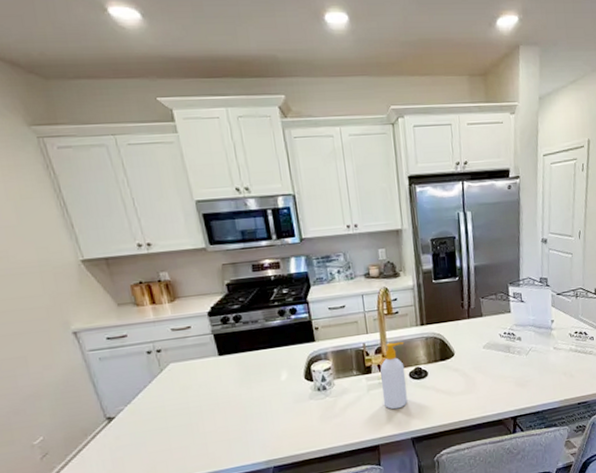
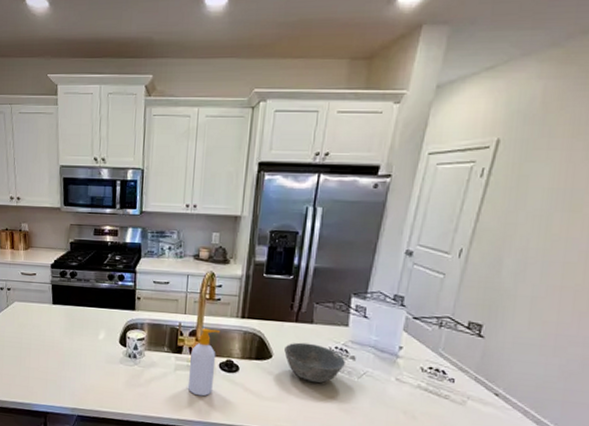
bowl: none [463,334,514,368] -> present [284,342,345,383]

